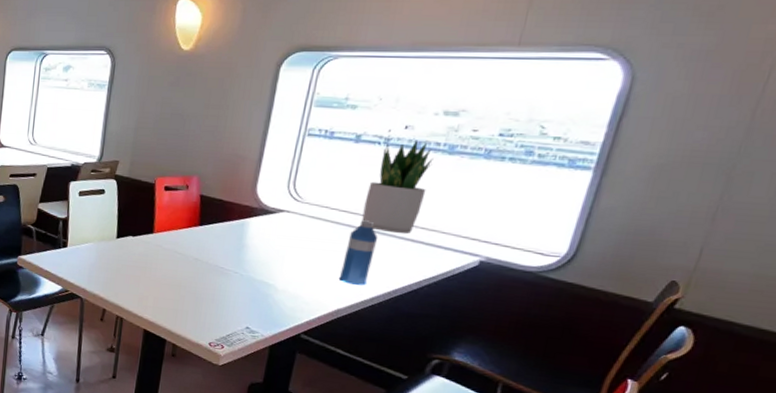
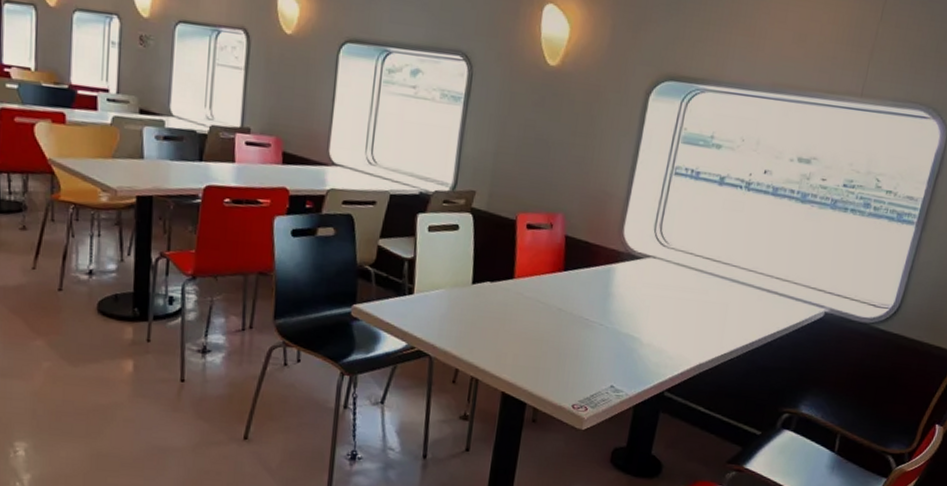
water bottle: present [340,220,378,285] -> none [702,268,738,338]
planter: present [361,140,434,235] -> none [723,186,788,285]

